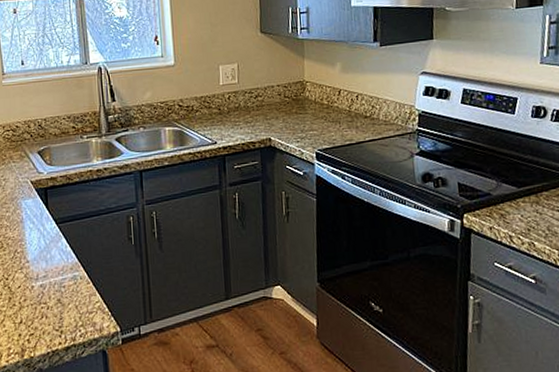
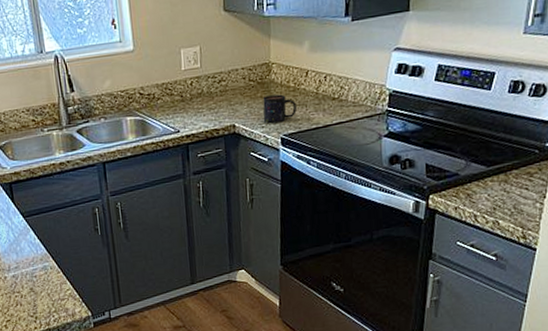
mug: none [297,111,330,139] -> present [263,94,297,124]

